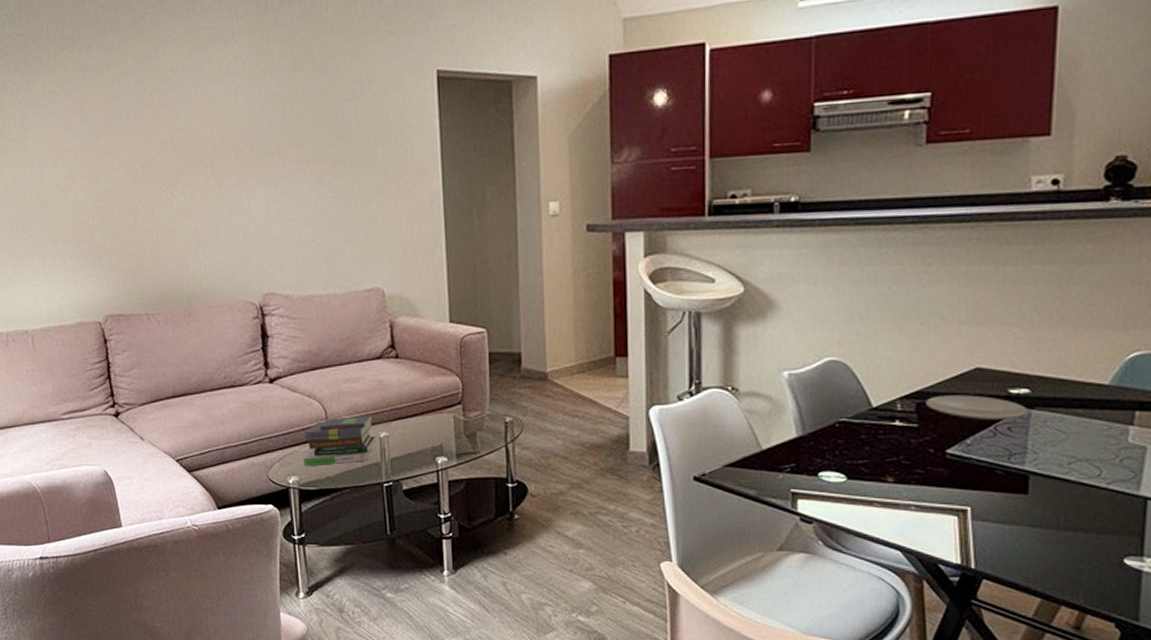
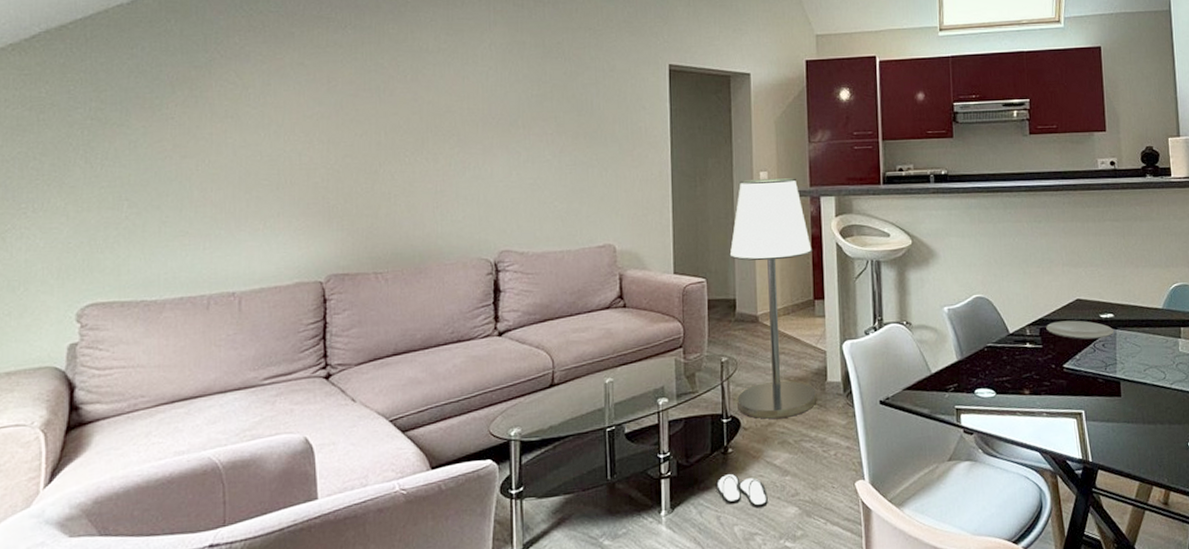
books: present [303,416,376,467] -> none [527,363,601,418]
slippers: none [502,541,559,578] -> present [716,474,768,508]
table lamp: none [513,209,616,488] -> present [729,178,816,419]

